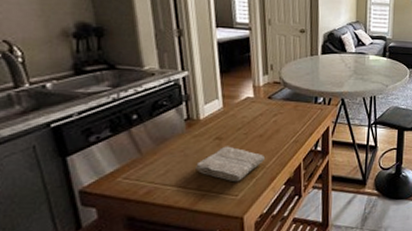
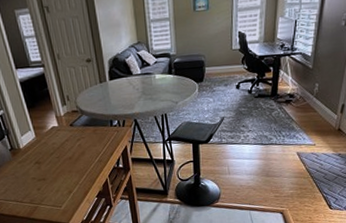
washcloth: present [196,146,264,182] -> none [25,168,77,197]

